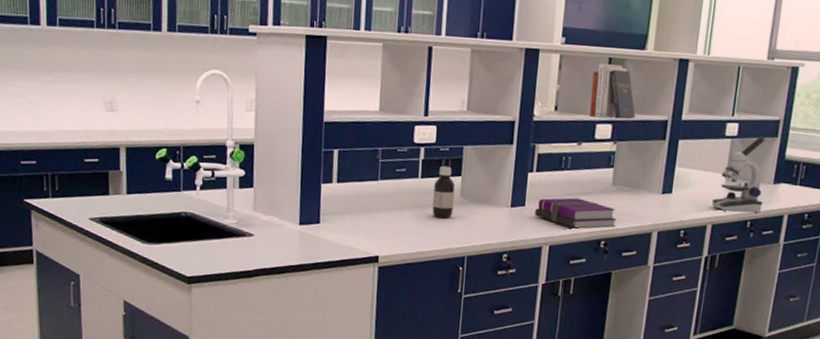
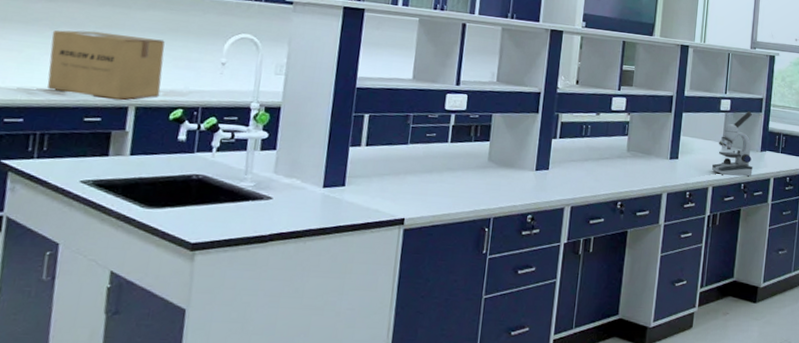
box: none [47,73,145,142] -> present [47,30,165,101]
bottle: present [432,165,456,219] -> none [460,131,484,182]
notebook: present [535,197,617,229] -> none [558,162,631,191]
books: present [589,64,636,120] -> none [607,46,646,94]

